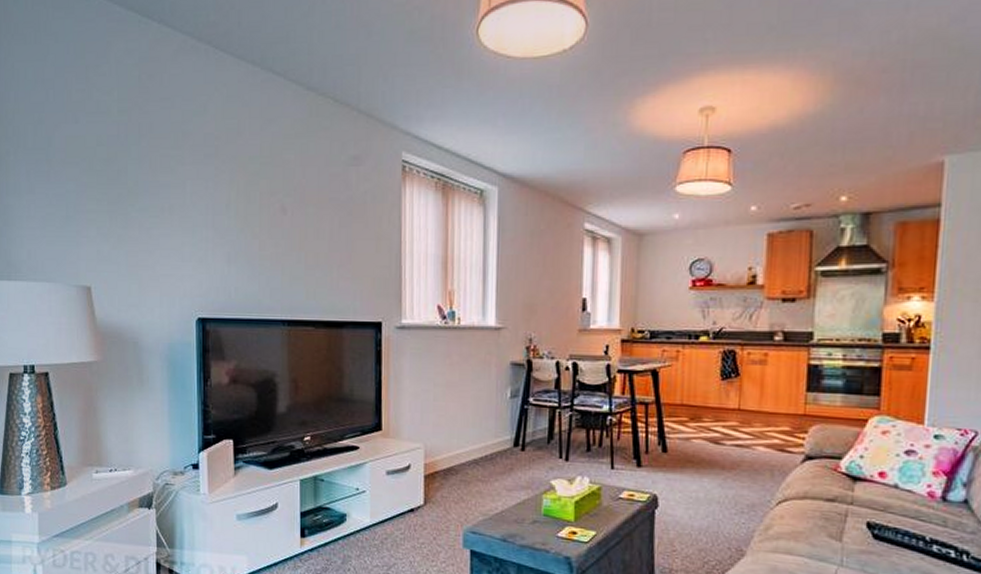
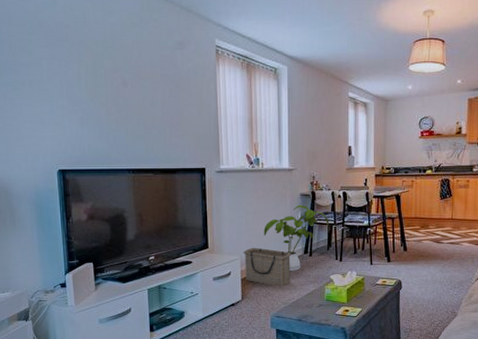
basket: none [429,433,496,490] -> present [244,247,292,286]
house plant: none [457,377,551,471] -> present [264,205,329,272]

